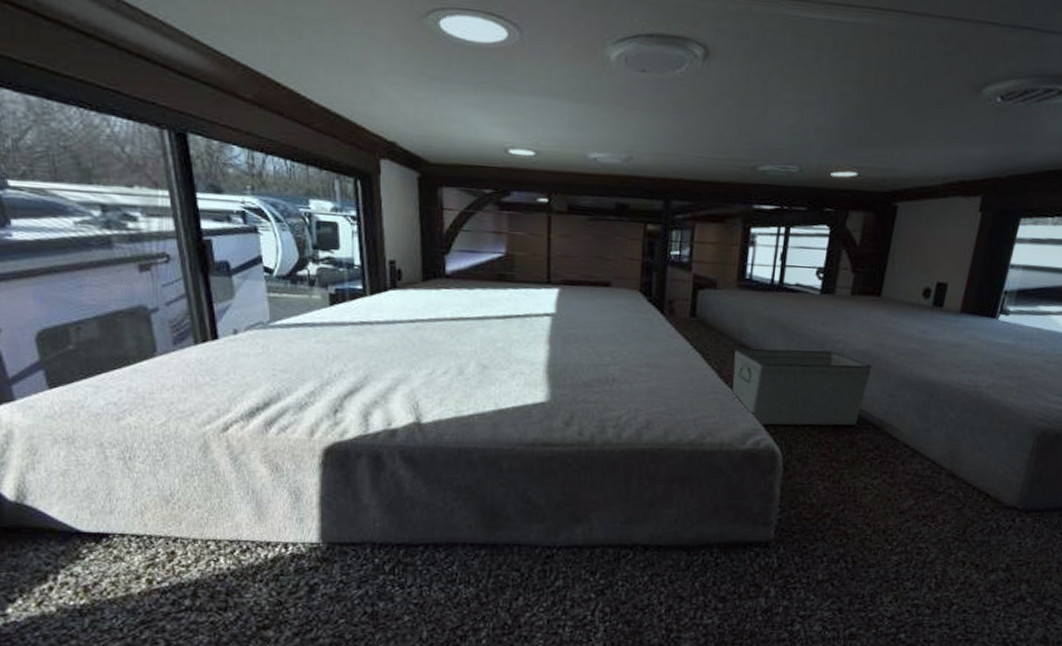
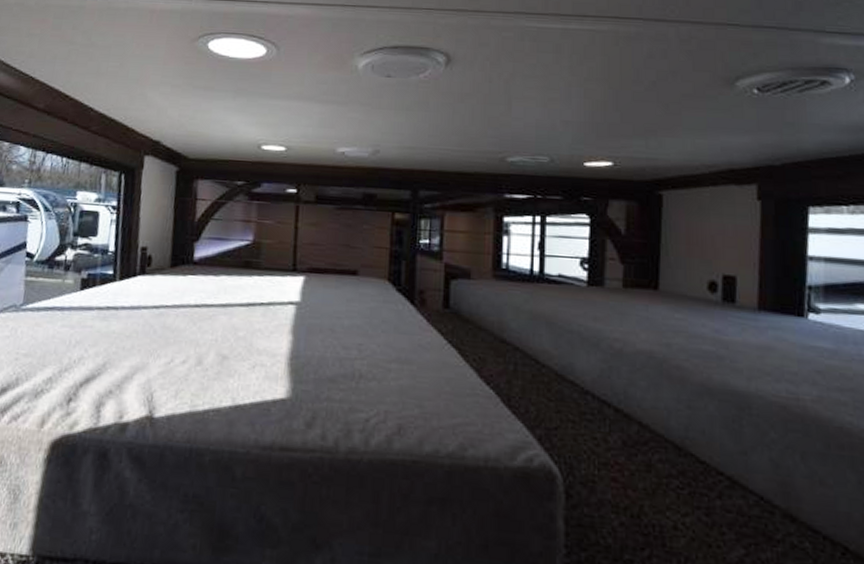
storage bin: present [732,348,873,426] -> none [495,344,661,443]

